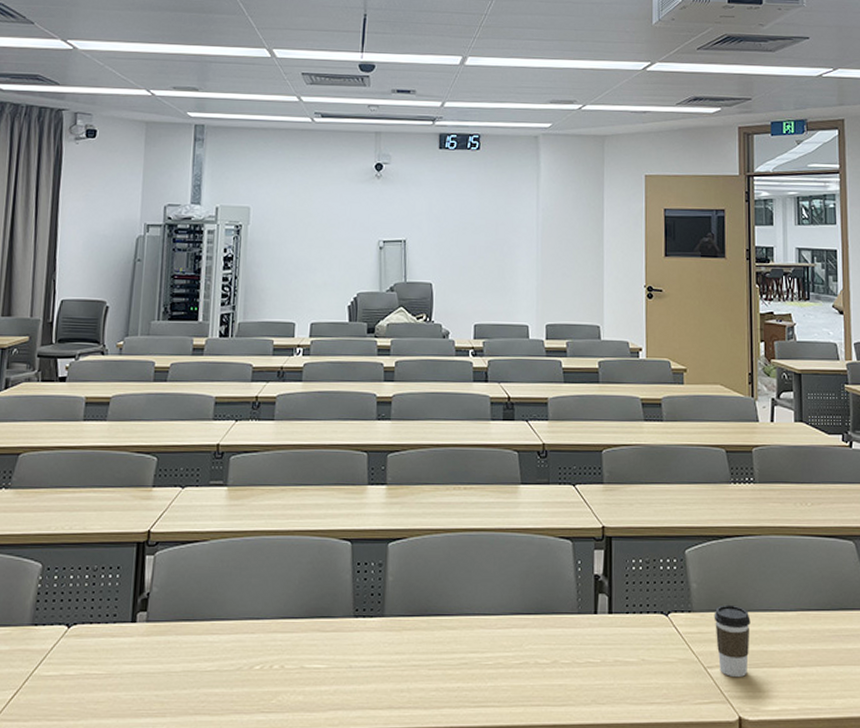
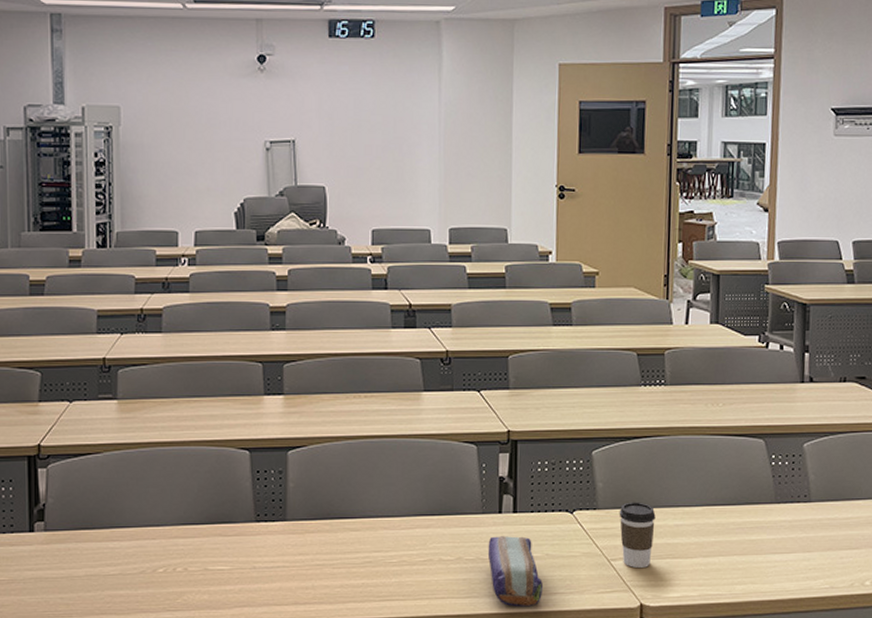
pencil case: none [583,637,640,718] -> present [487,535,544,607]

